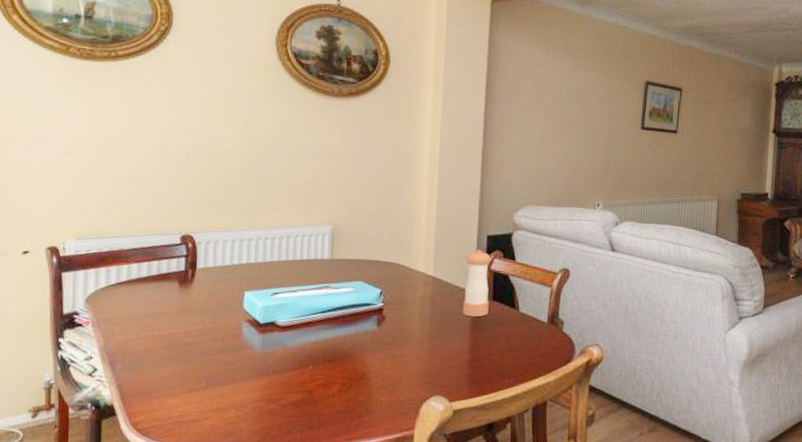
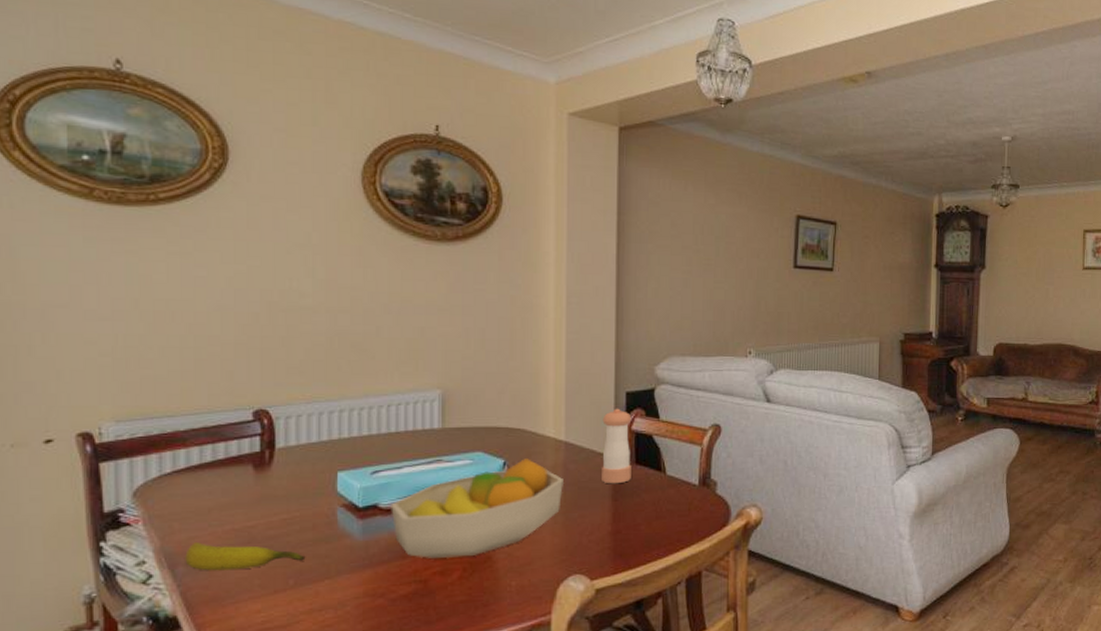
banana: none [122,343,216,370] -> present [185,541,306,571]
fruit bowl: none [286,290,430,373] -> present [391,459,563,558]

